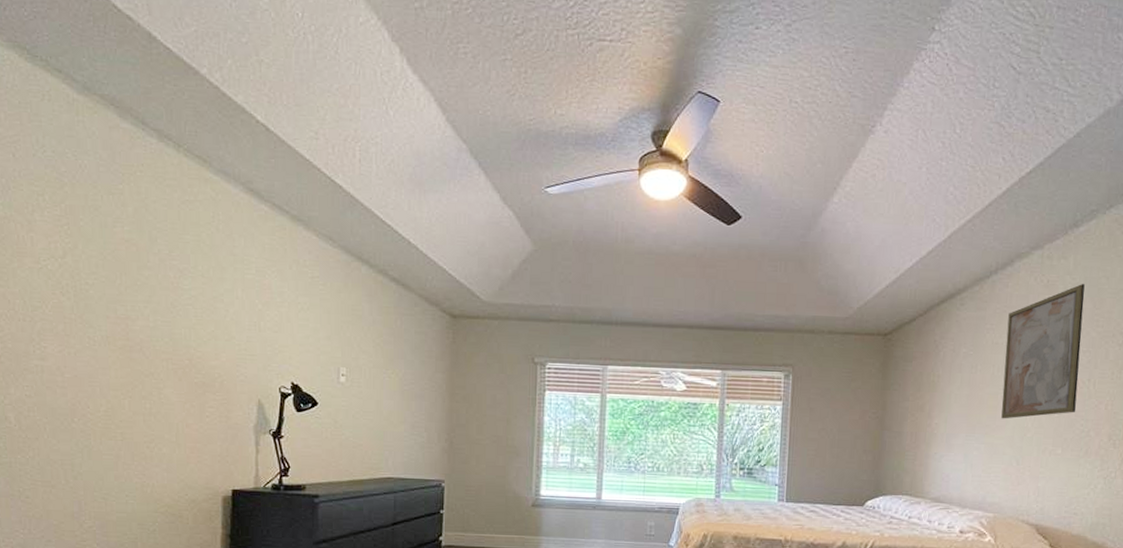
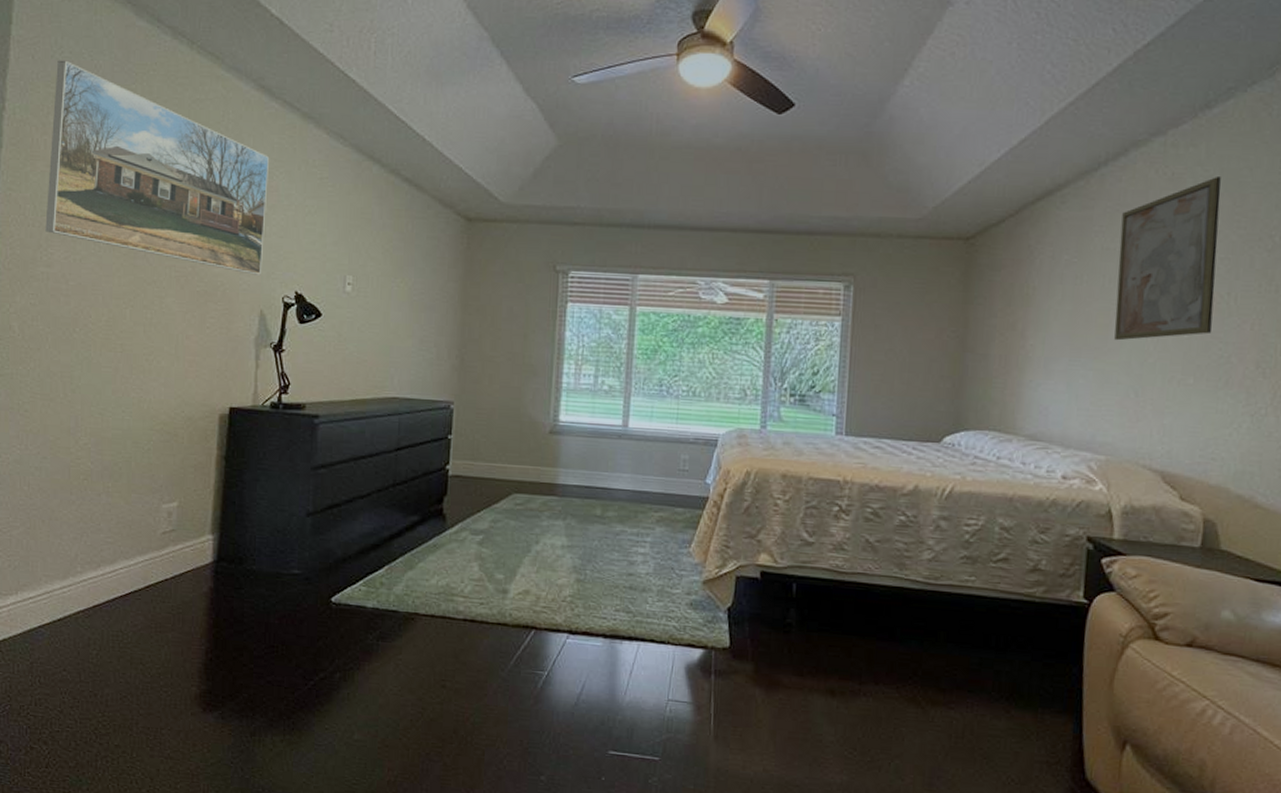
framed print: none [36,158,261,368] -> present [45,60,269,275]

